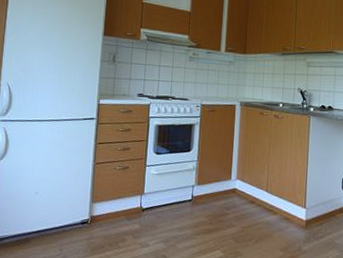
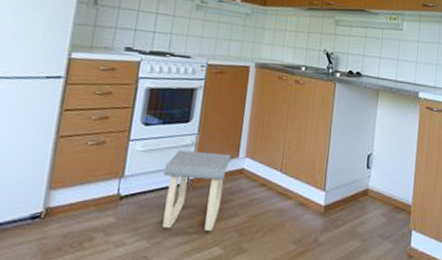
stool: none [173,173,225,239] -> present [162,150,232,232]

